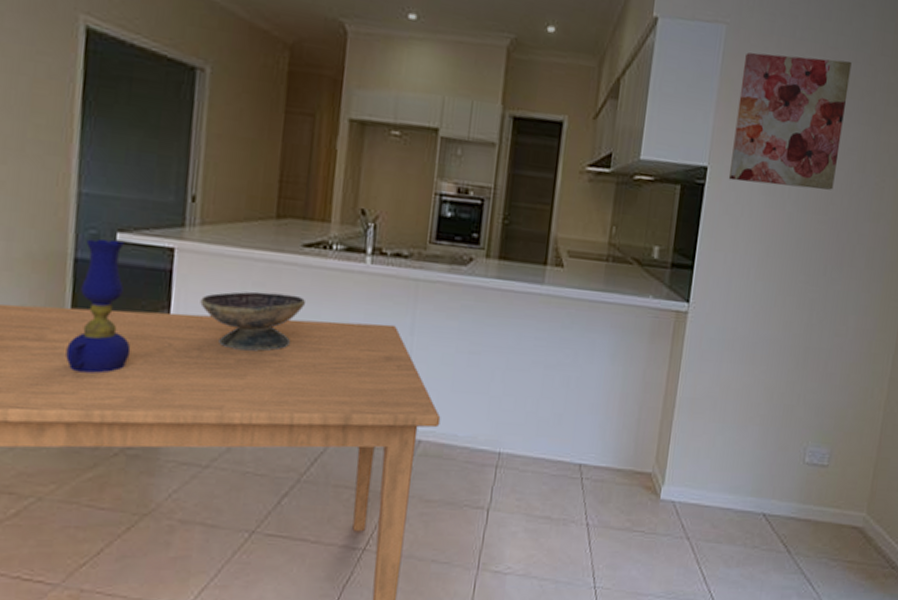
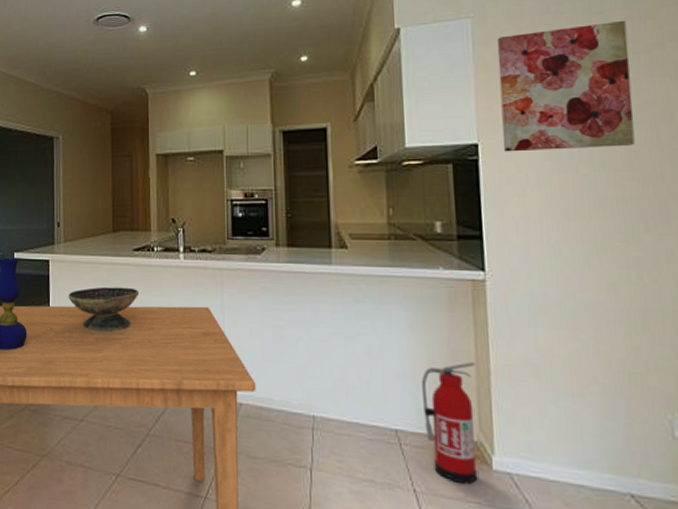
fire extinguisher: none [607,395,664,515] -> present [421,362,478,485]

